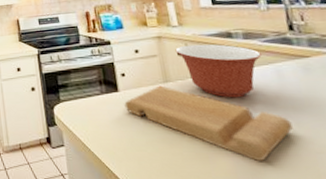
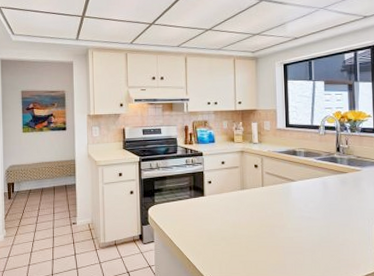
cutting board: present [124,85,293,161] -> none [208,192,327,251]
mixing bowl: present [175,44,262,98] -> none [253,159,315,203]

